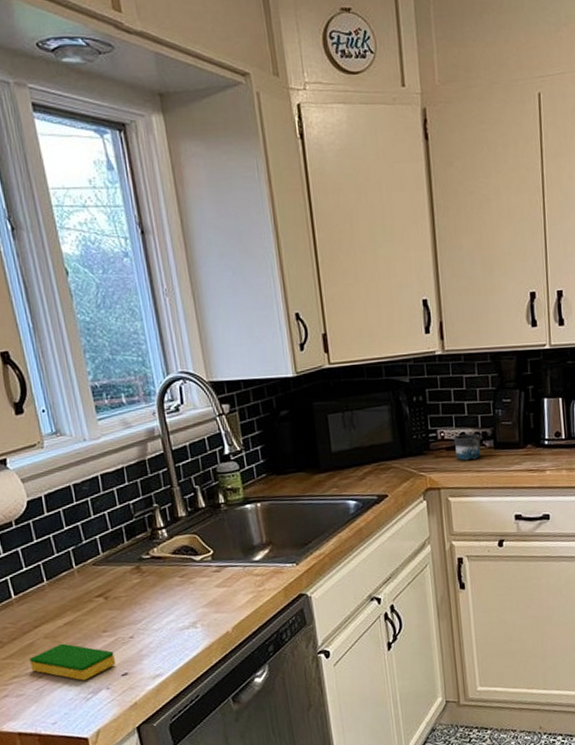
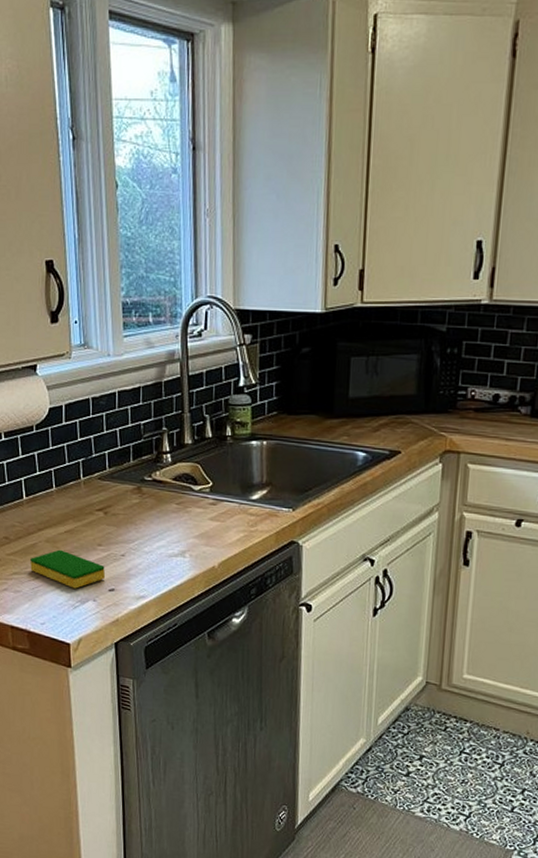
mug: present [453,433,481,461] -> none [484,396,517,426]

